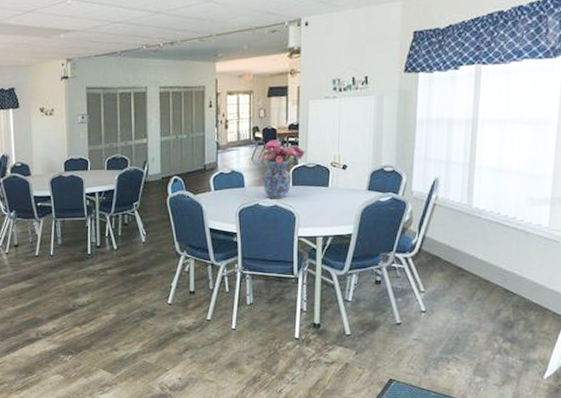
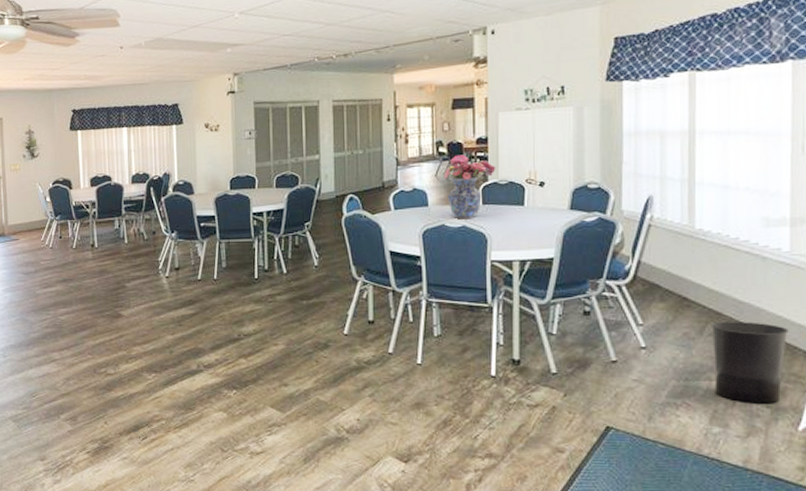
waste bin: none [479,288,543,357] -> present [711,322,789,404]

